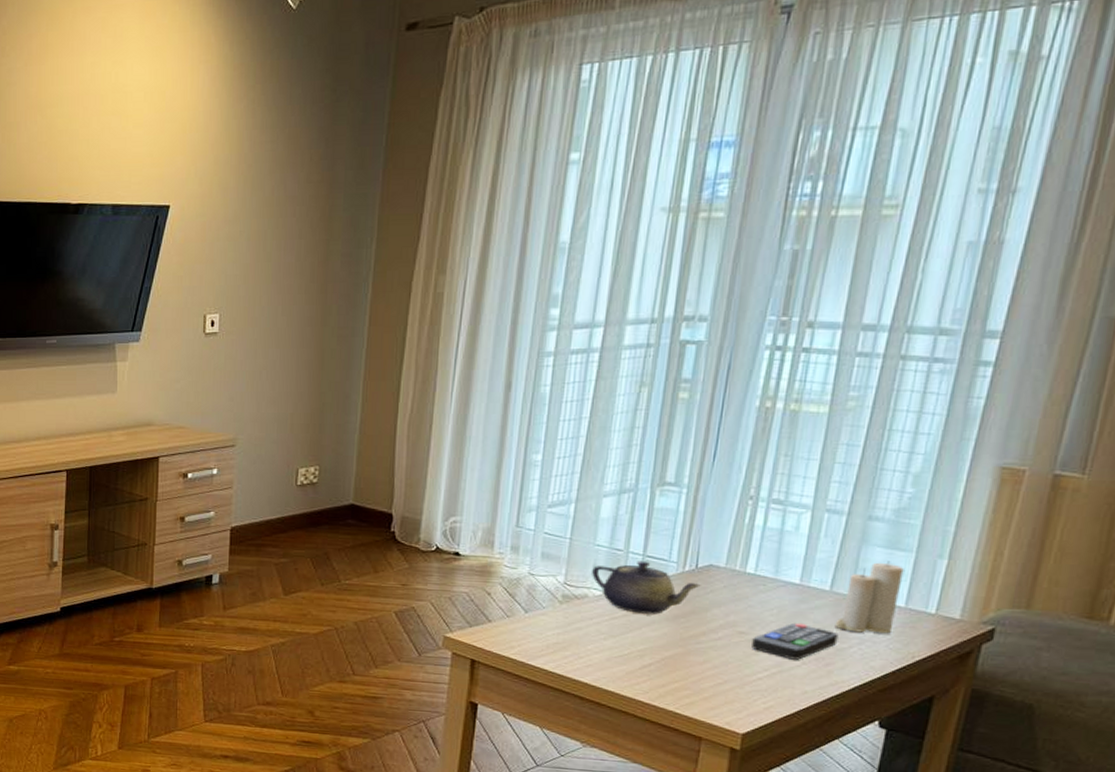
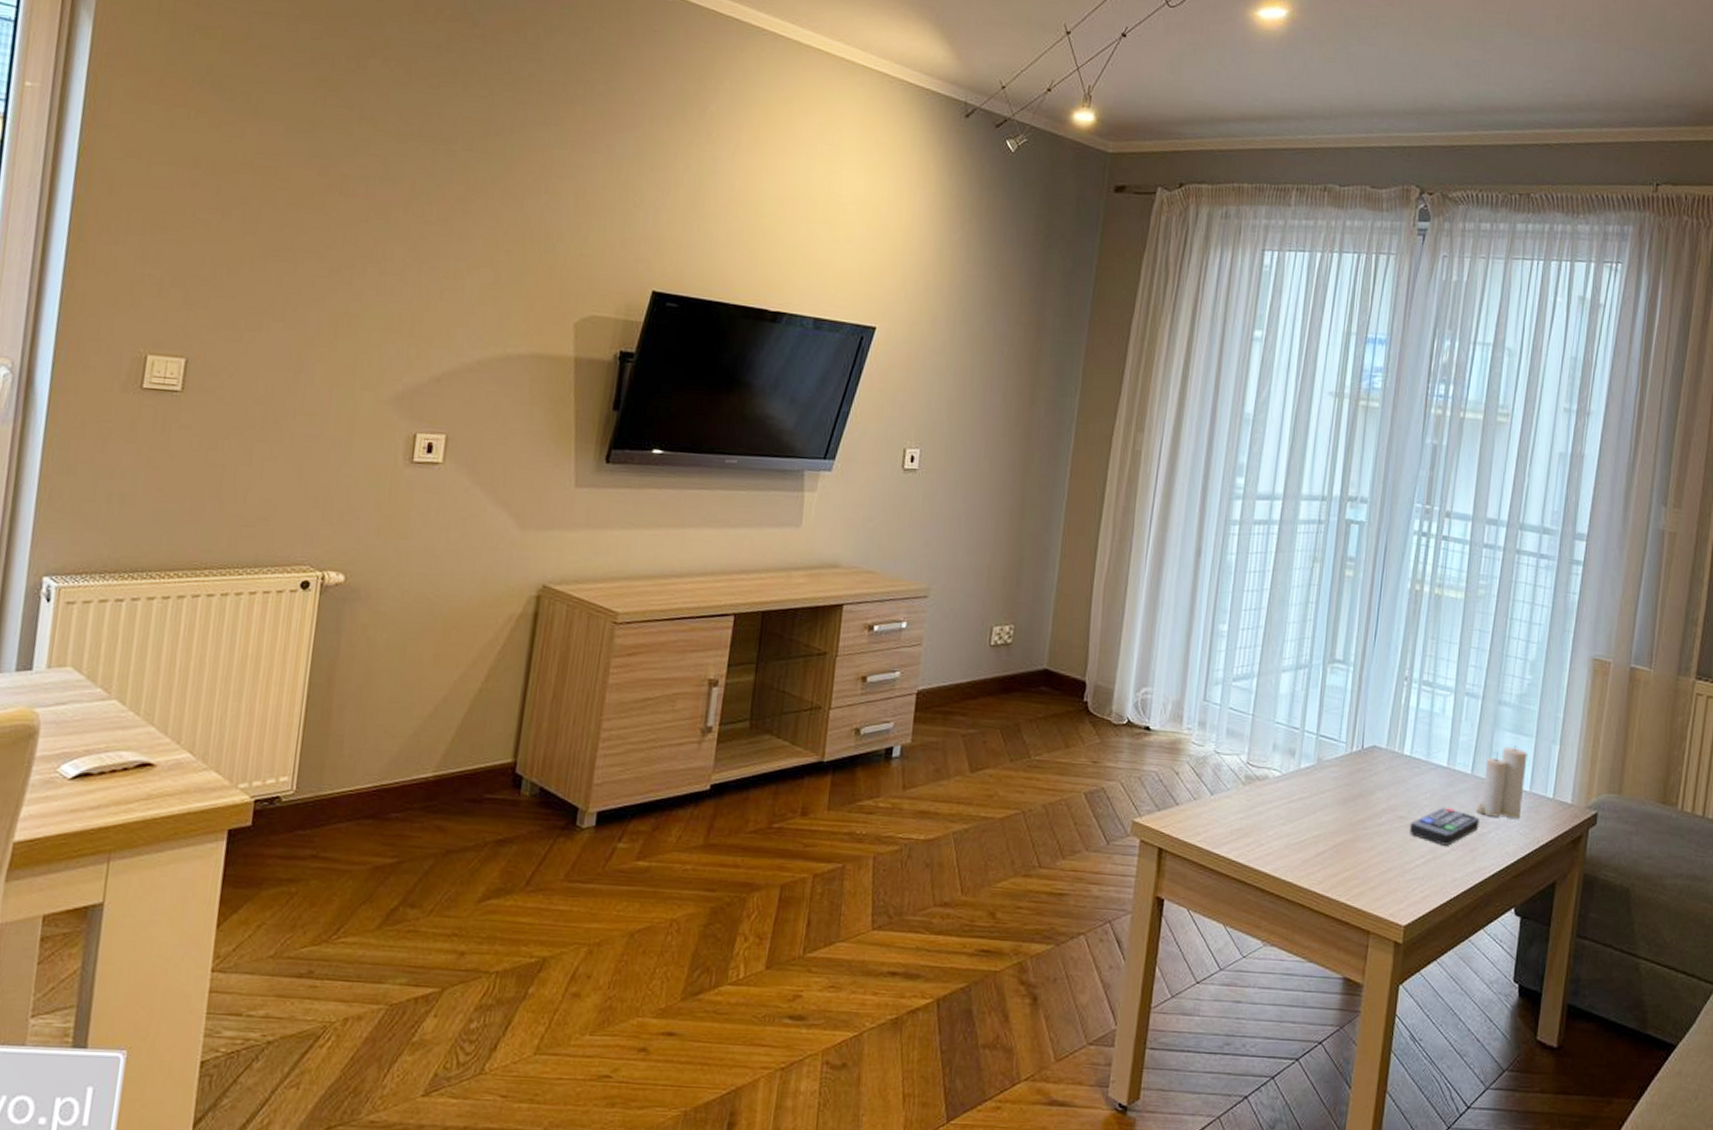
teapot: present [592,560,701,614] -> none [1272,740,1366,798]

